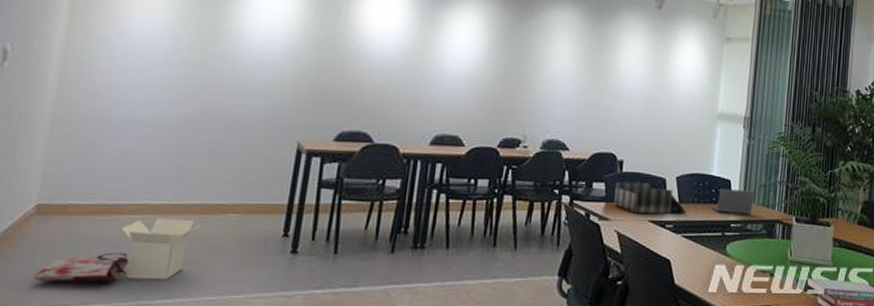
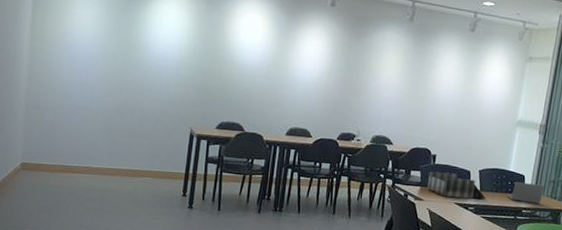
bag: present [33,252,129,284] -> none [23,198,82,220]
cardboard box: present [120,218,203,280] -> none [75,177,128,220]

